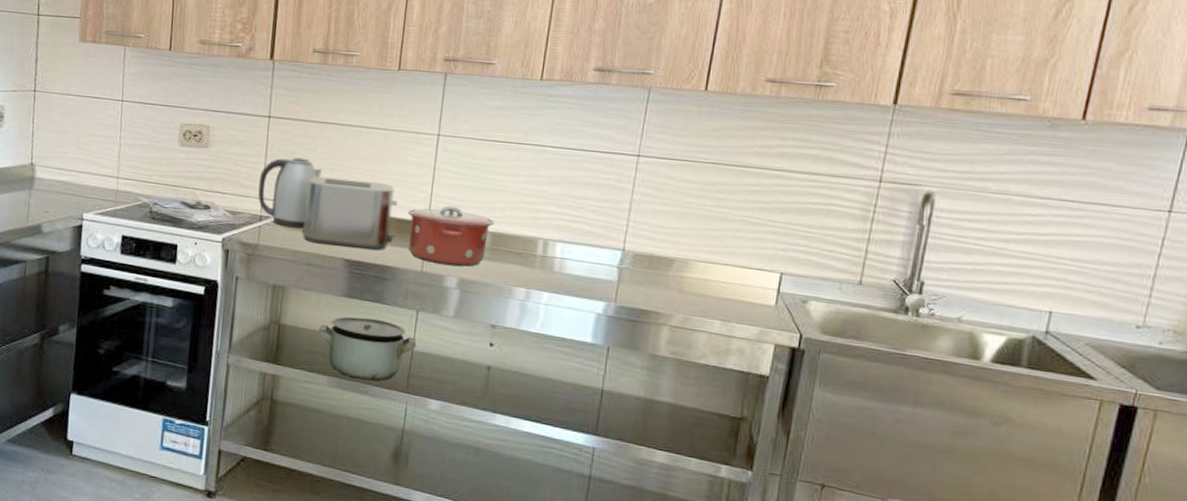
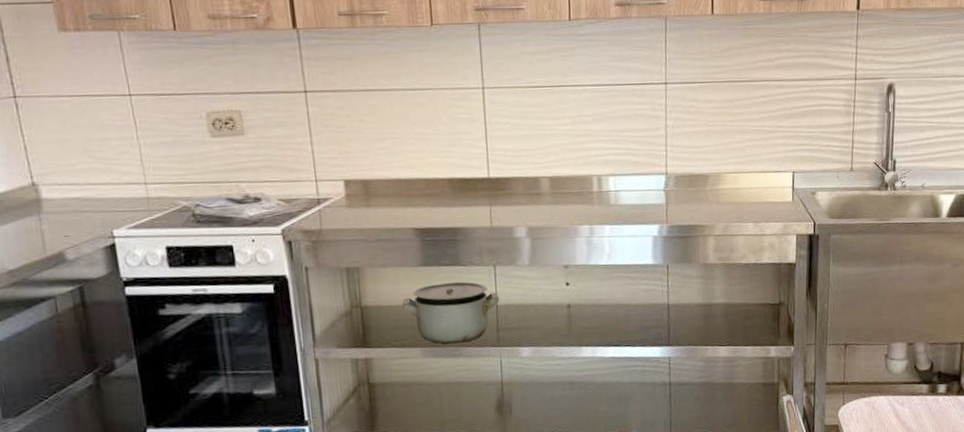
kettle: present [258,157,322,229] -> none [308,131,374,206]
toaster: present [302,176,397,250] -> none [361,144,459,218]
casserole: present [407,205,495,267] -> none [467,157,551,217]

